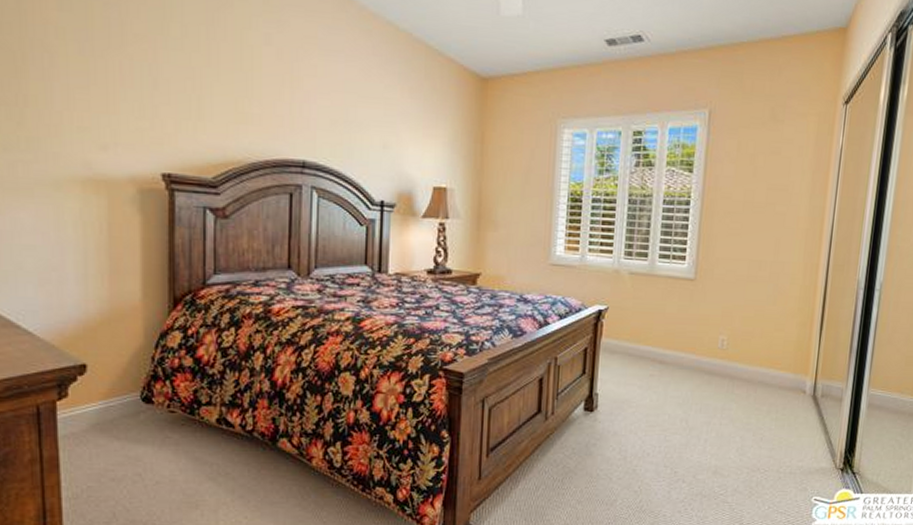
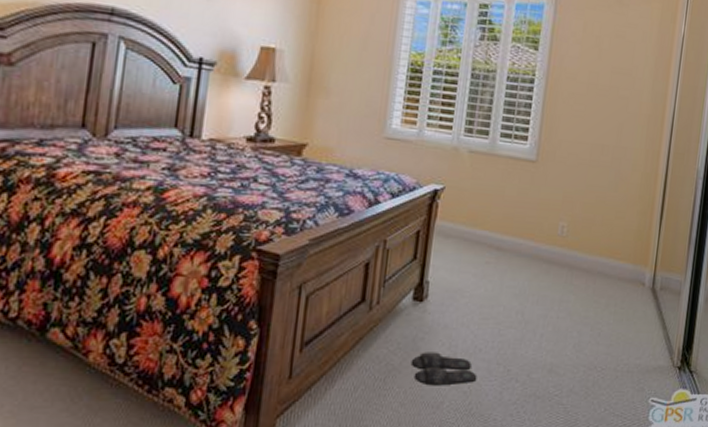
slippers: none [586,456,647,486] -> present [412,352,477,386]

